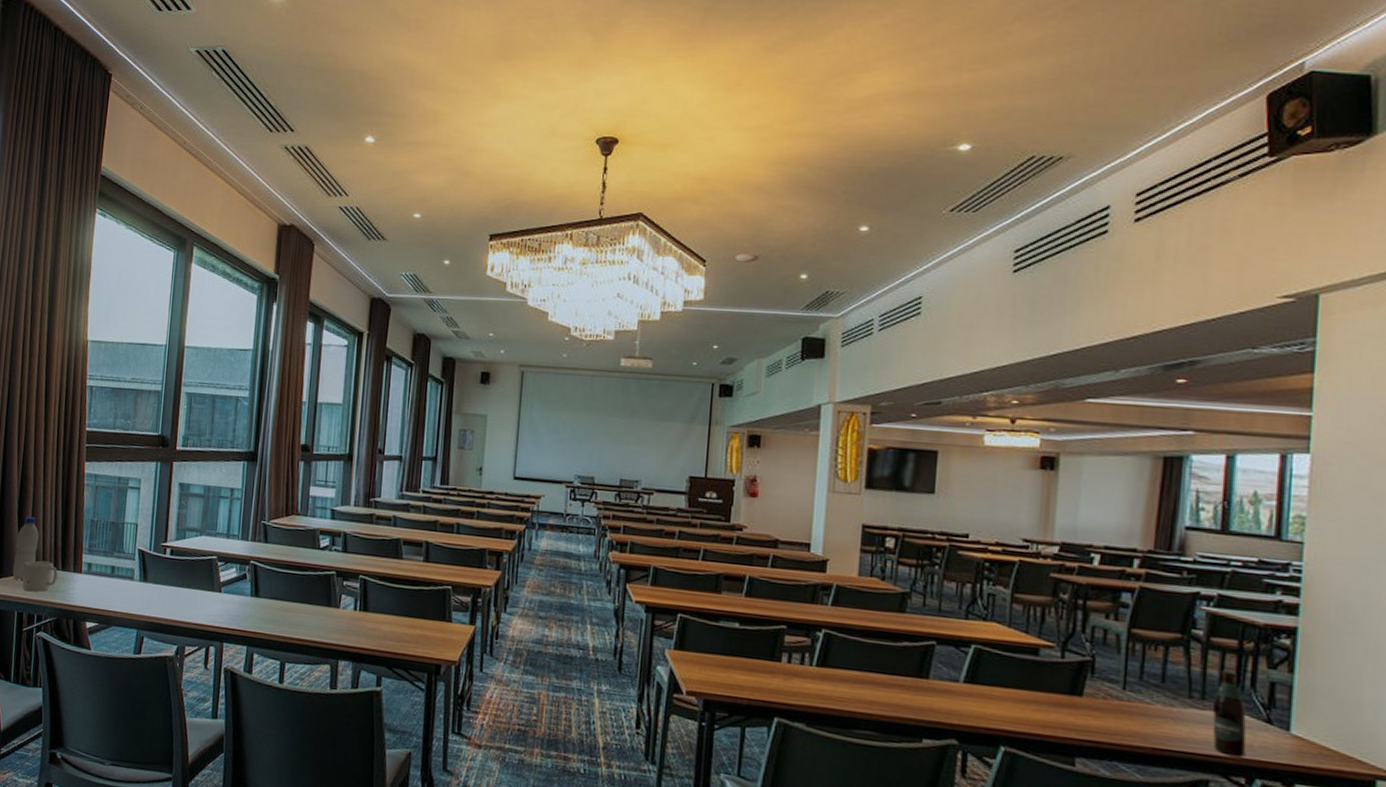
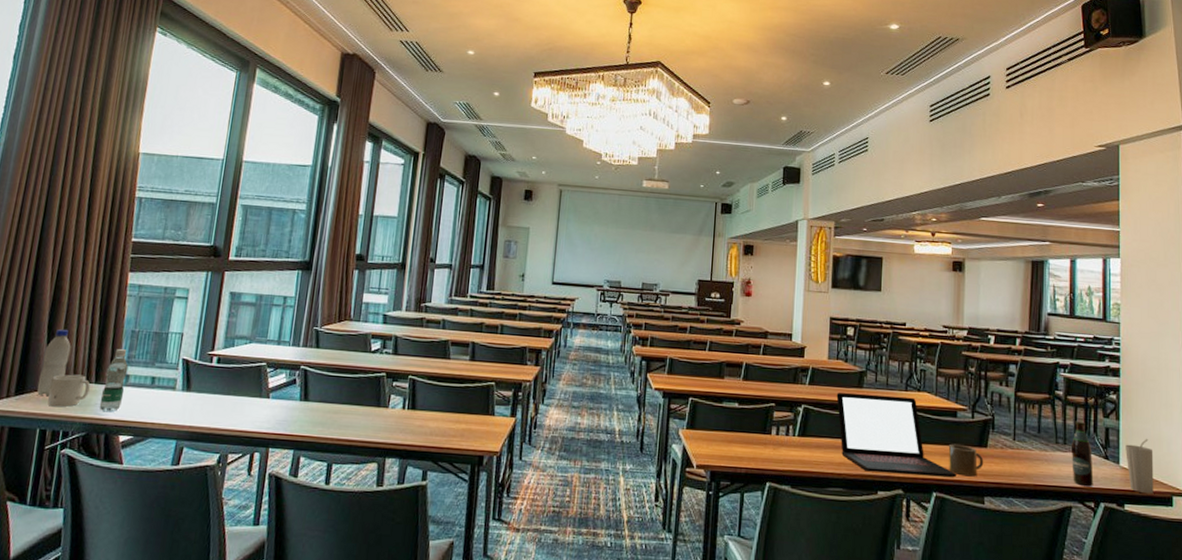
bottle: none [66,538,90,599] -> present [99,349,129,413]
laptop: none [868,617,1035,731] -> present [836,393,956,478]
mug: none [1024,688,1077,732] -> present [948,443,984,477]
cup: none [1301,701,1348,775] -> present [1125,439,1154,494]

